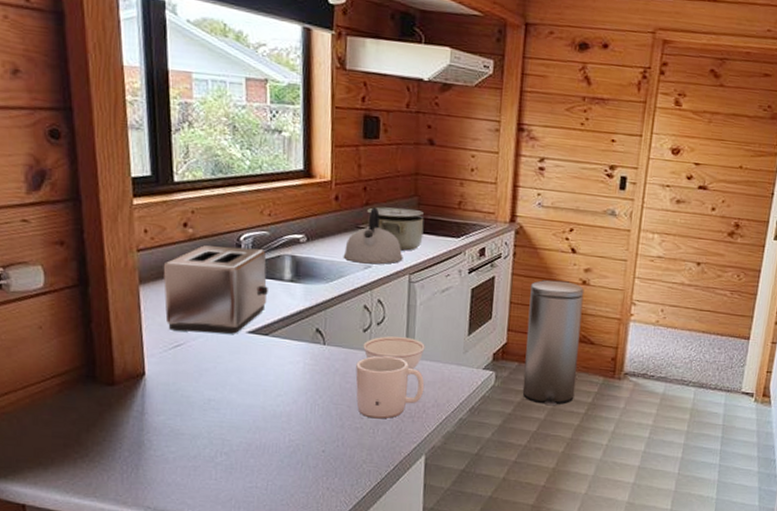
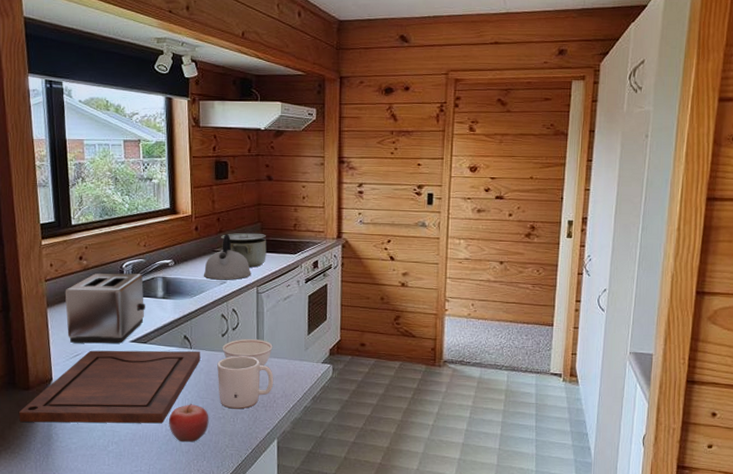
cutting board: none [100,340,336,433] -> present [19,350,201,424]
fruit: none [293,409,344,456] -> present [169,403,209,443]
pedal bin: present [522,279,585,406] -> none [356,284,404,393]

